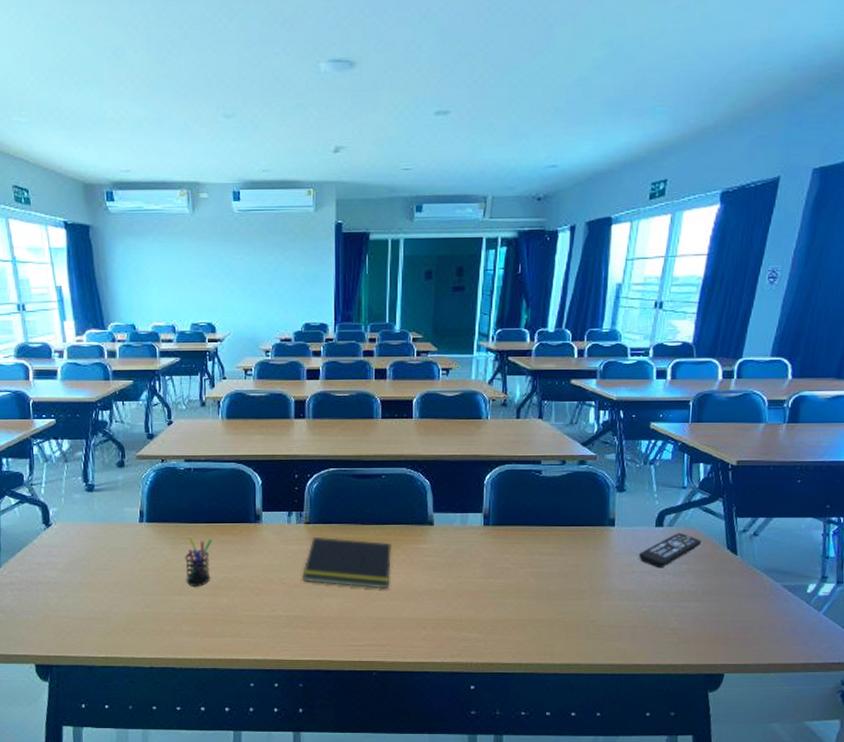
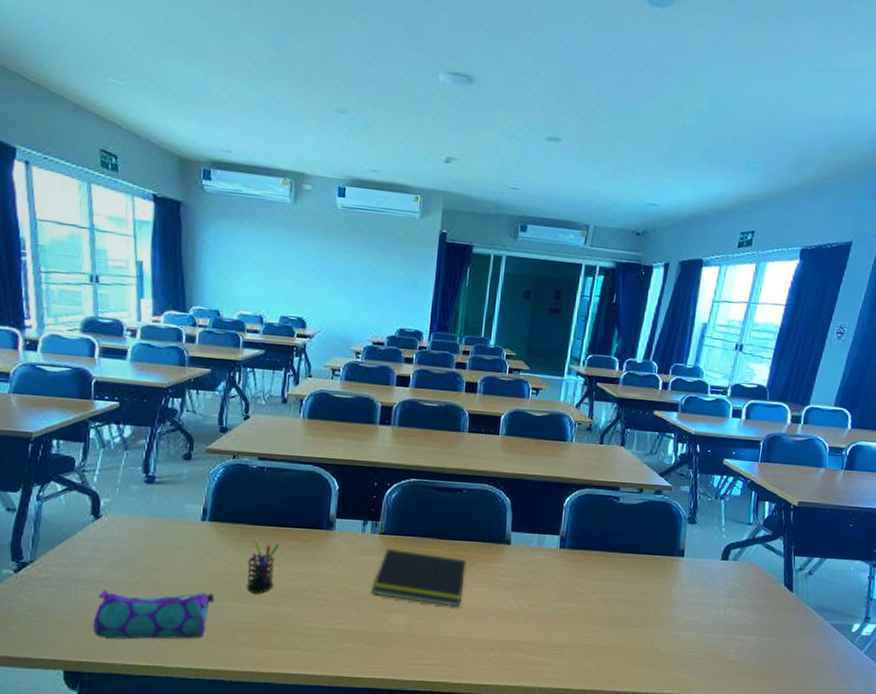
pencil case: none [55,589,159,634] -> present [93,589,215,640]
remote control: present [639,532,701,568] -> none [704,567,762,601]

